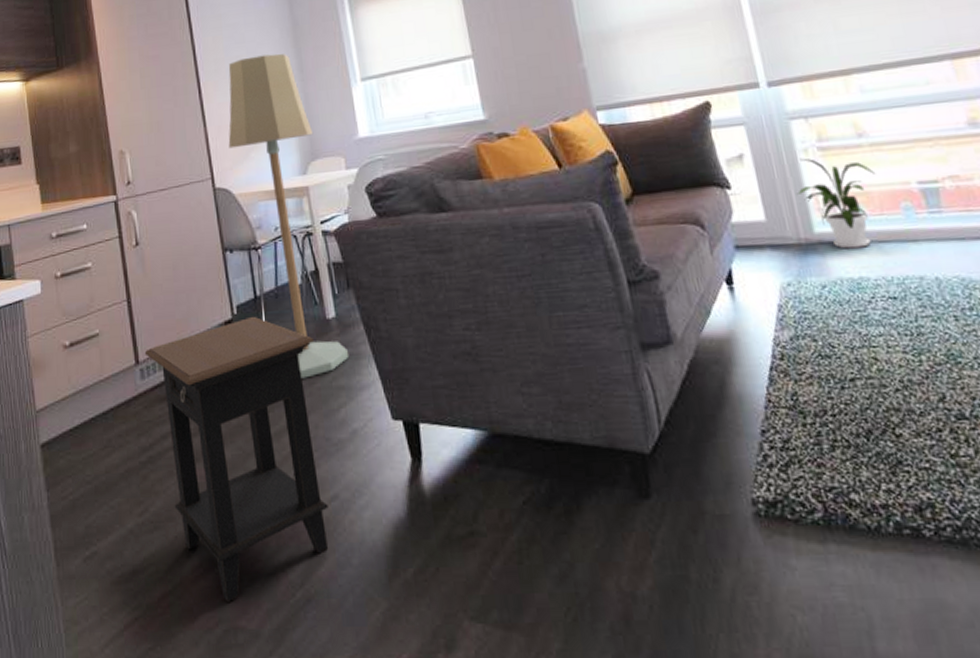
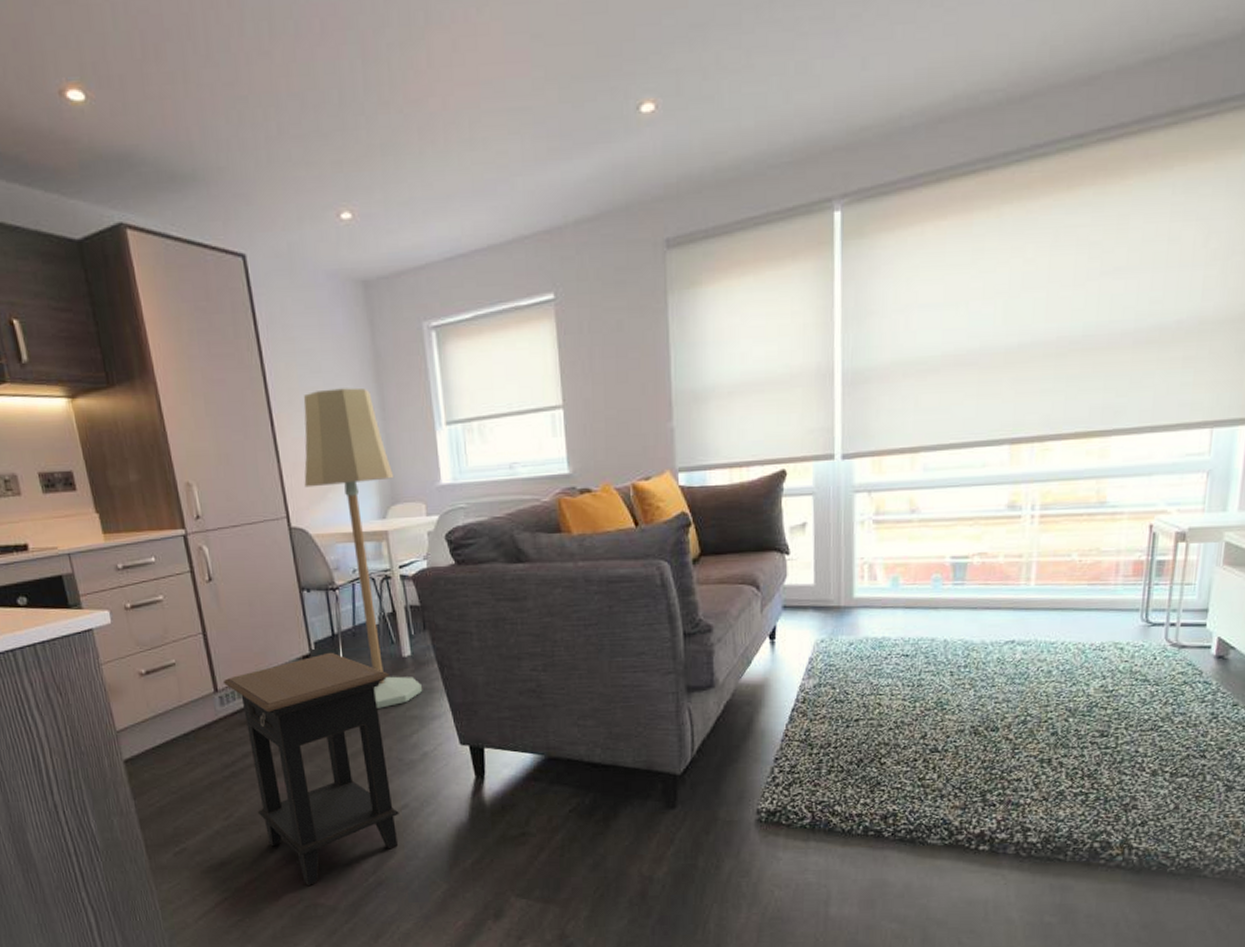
house plant: present [796,158,875,249] -> none [845,529,917,613]

